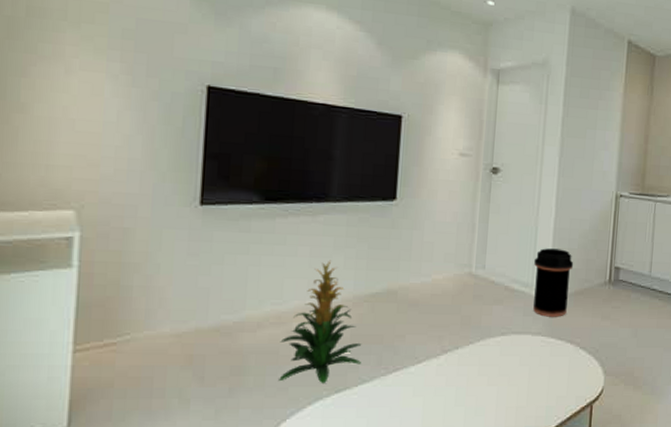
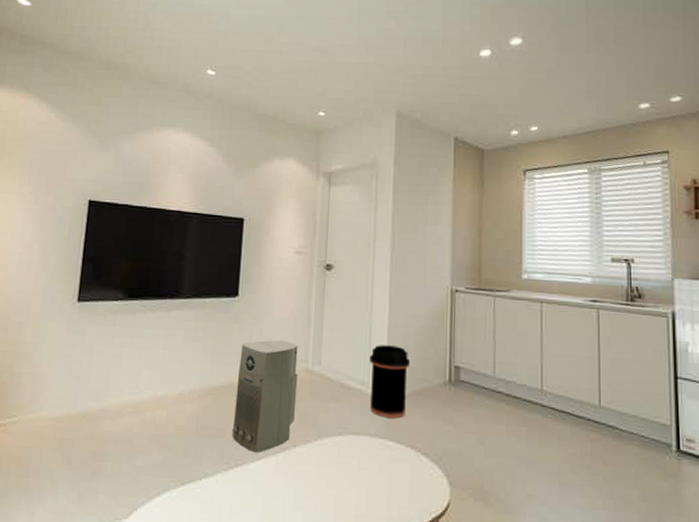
indoor plant: present [279,260,361,384] -> none [132,353,205,476]
air purifier: none [390,245,462,357] -> present [232,340,298,453]

